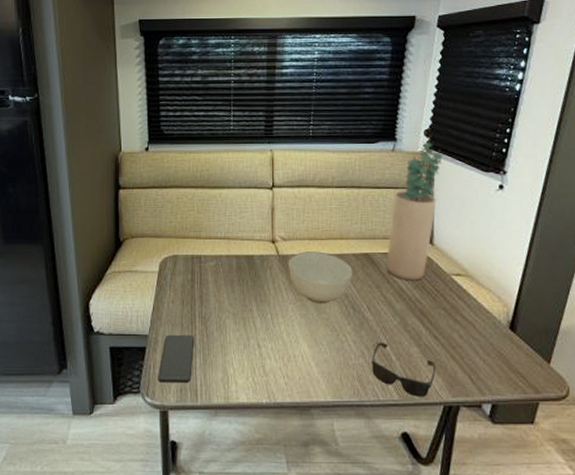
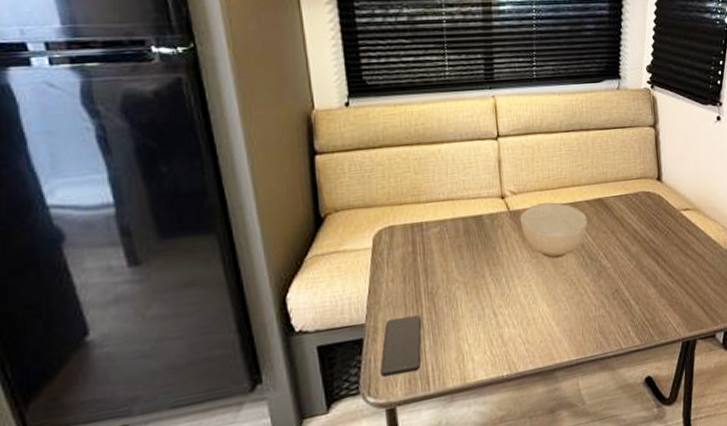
sunglasses: present [371,342,436,397] -> none [611,288,673,339]
vase: present [386,136,443,281] -> none [619,71,665,222]

